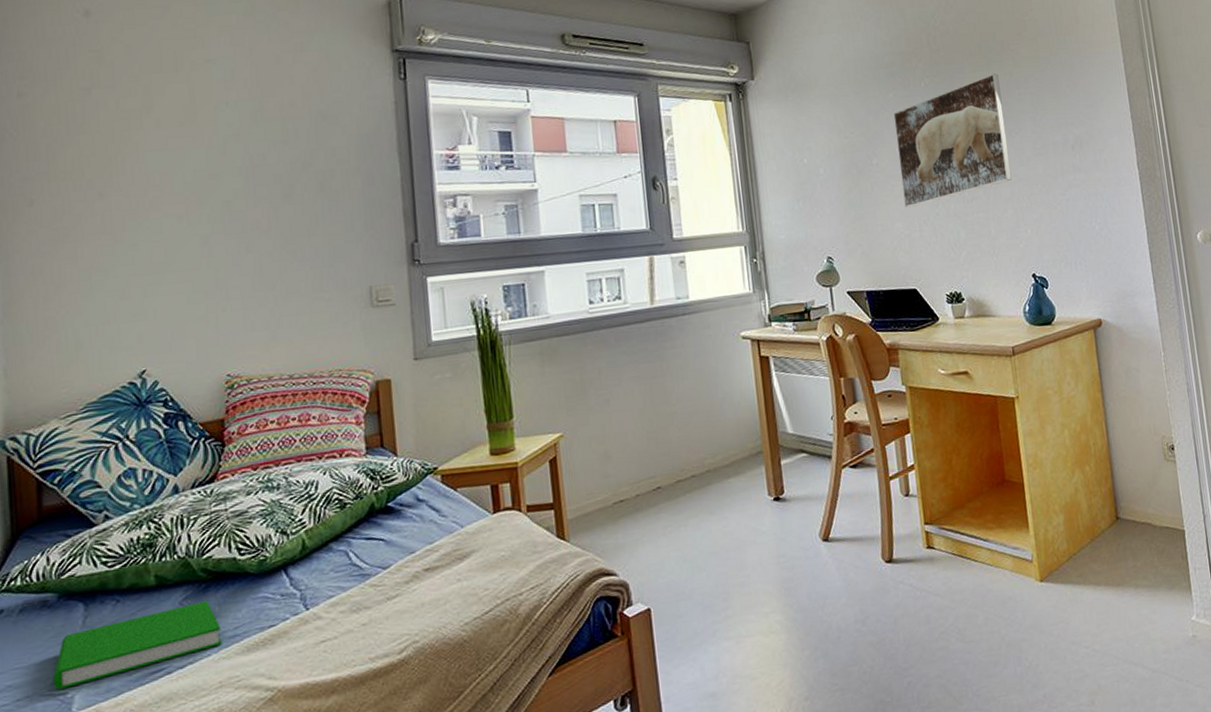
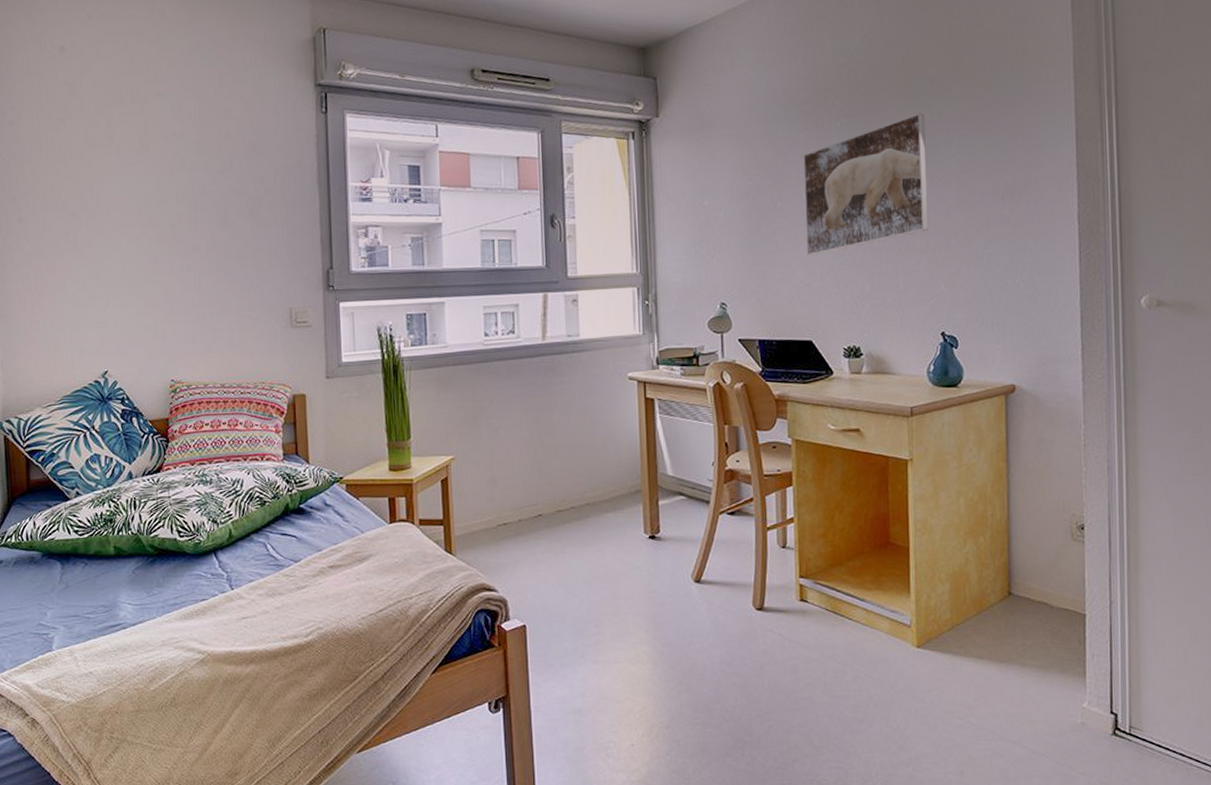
book: present [53,601,222,690] -> none [39,572,165,630]

